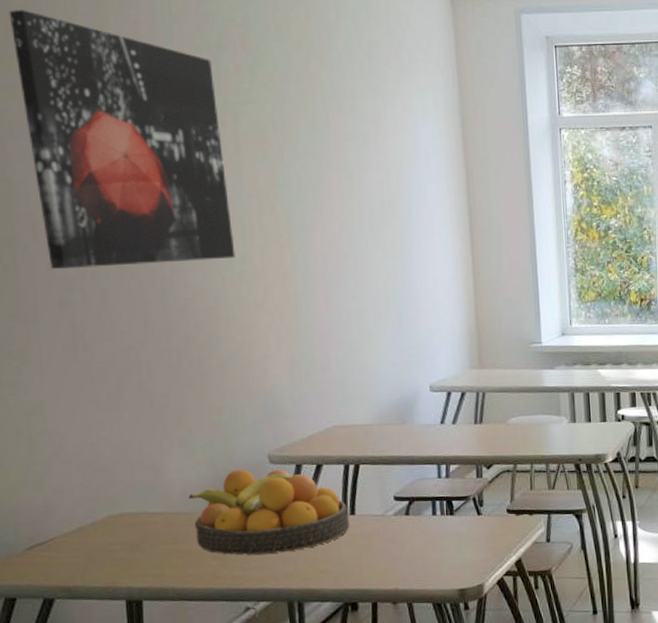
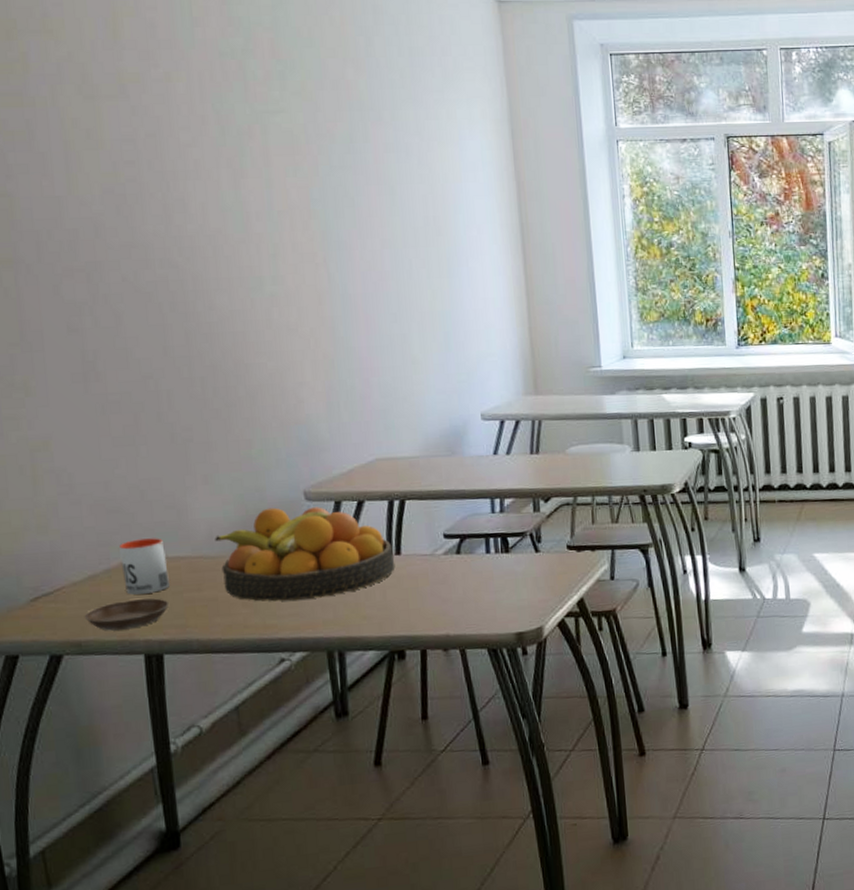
wall art: present [9,9,236,269] -> none [10,10,266,292]
saucer: none [73,549,148,578] -> present [84,598,170,631]
mug: none [104,495,148,546] -> present [119,538,170,595]

